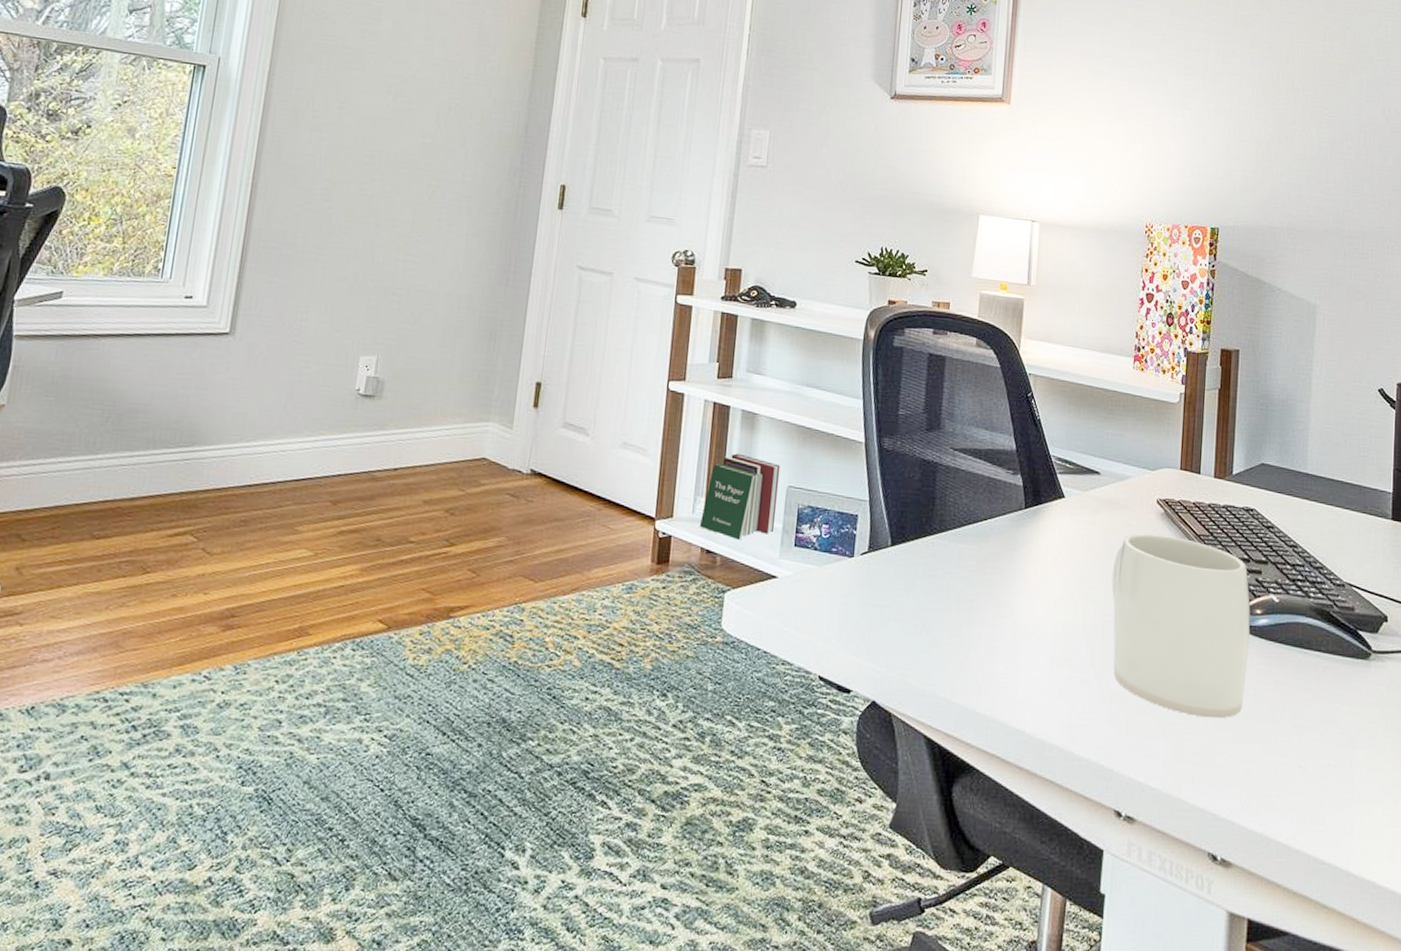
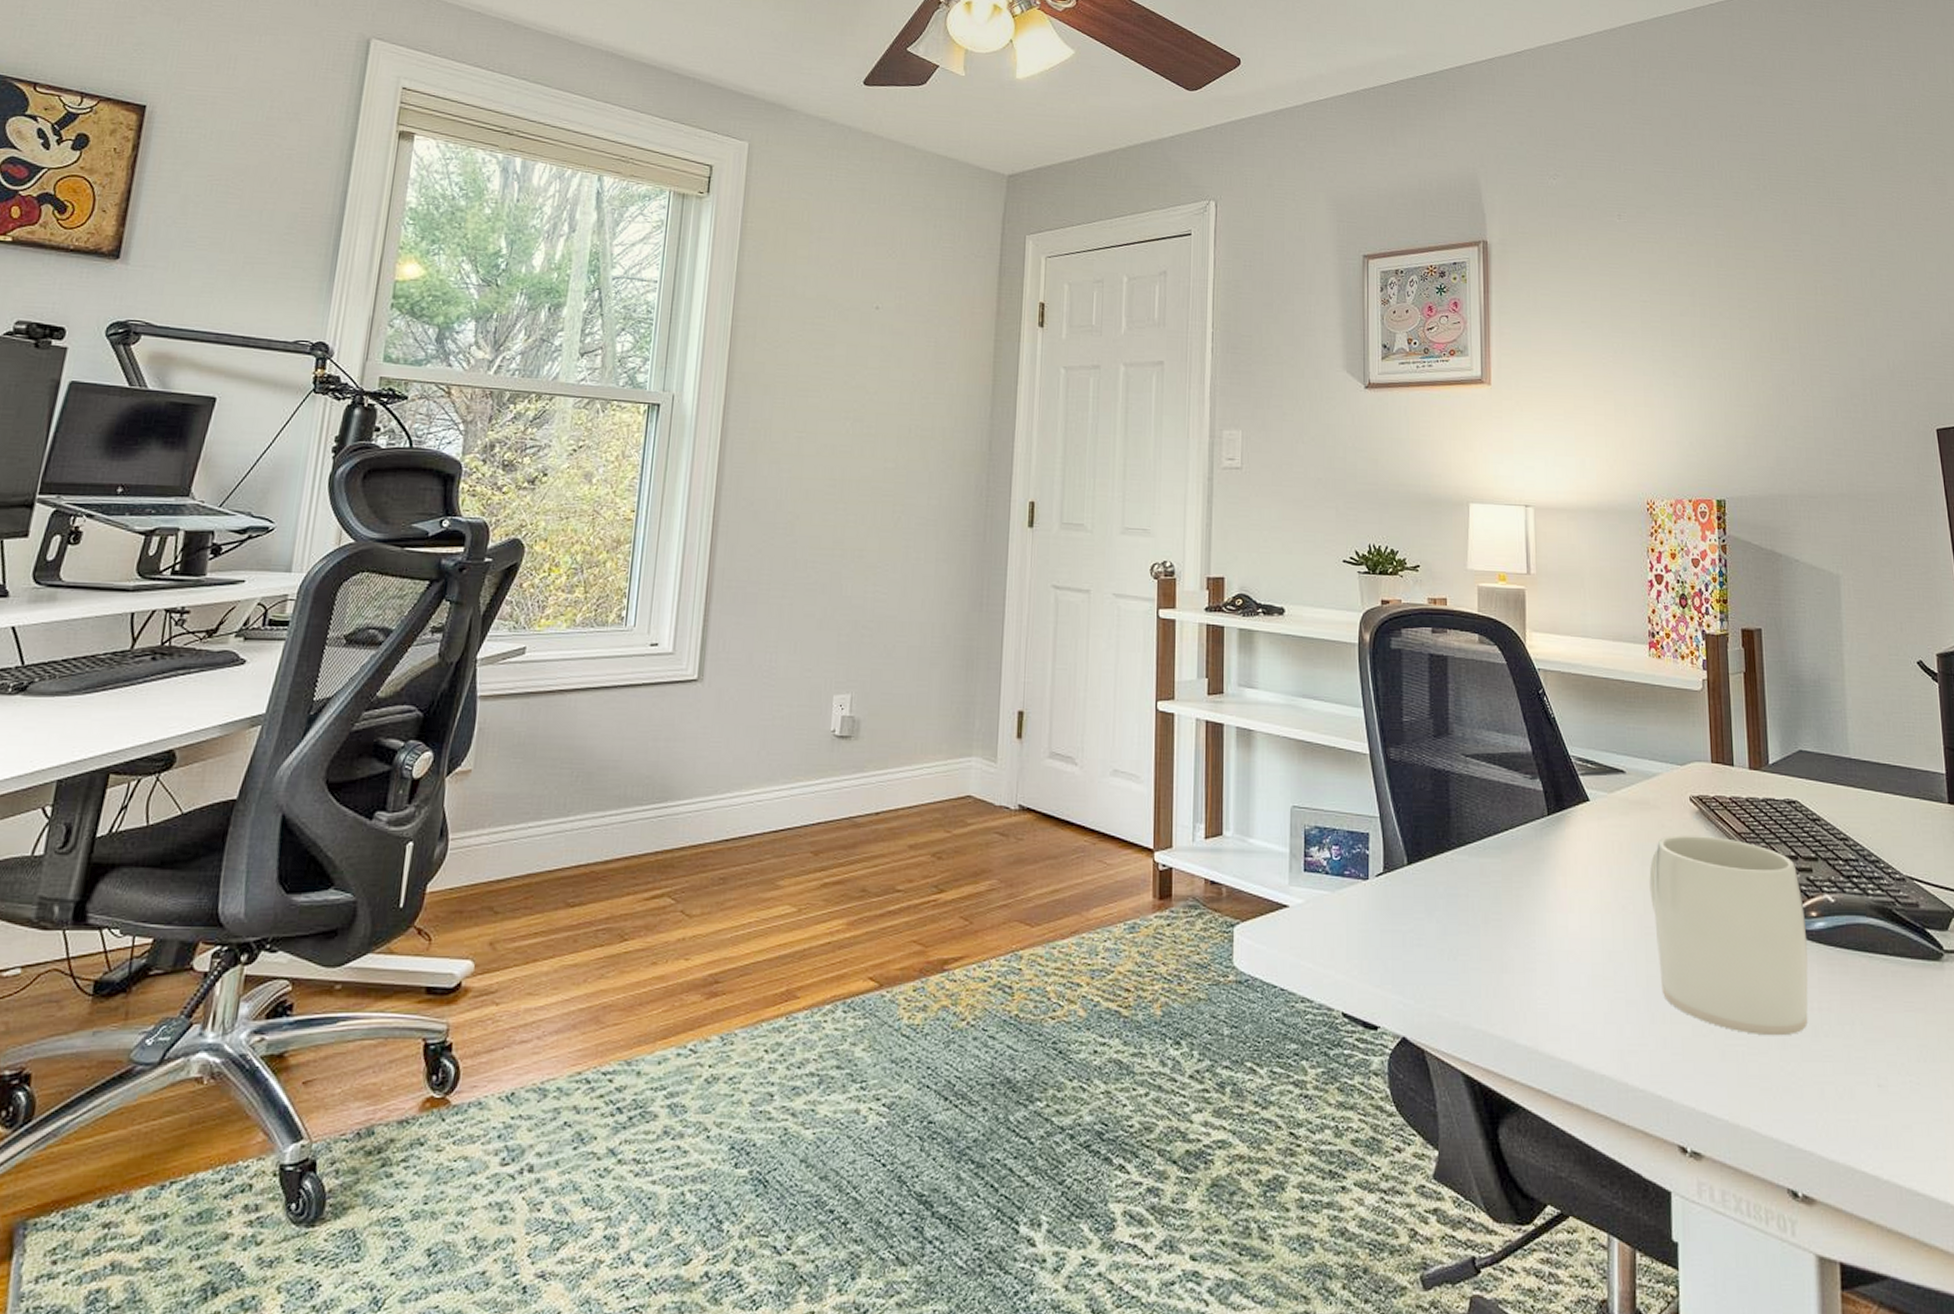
books: present [700,453,781,541] -> none [1202,774,1282,869]

